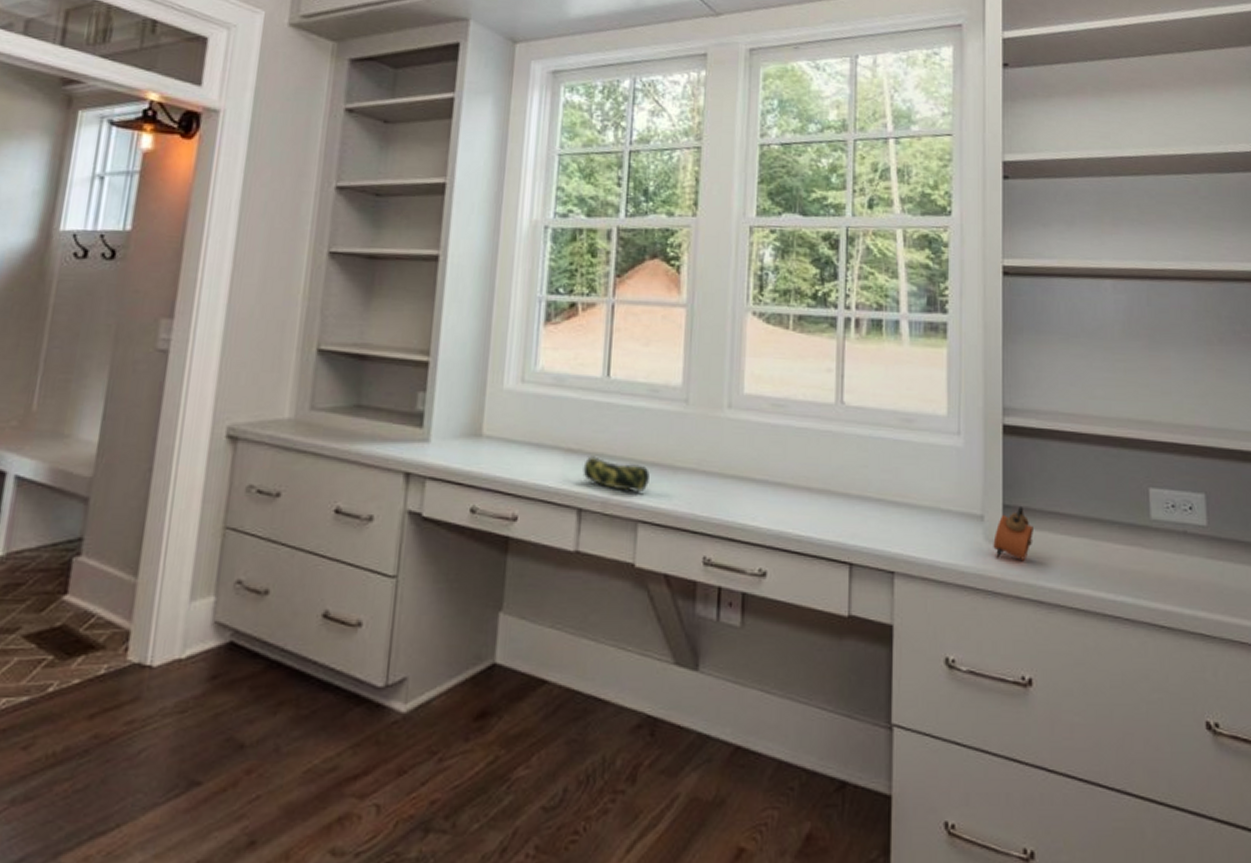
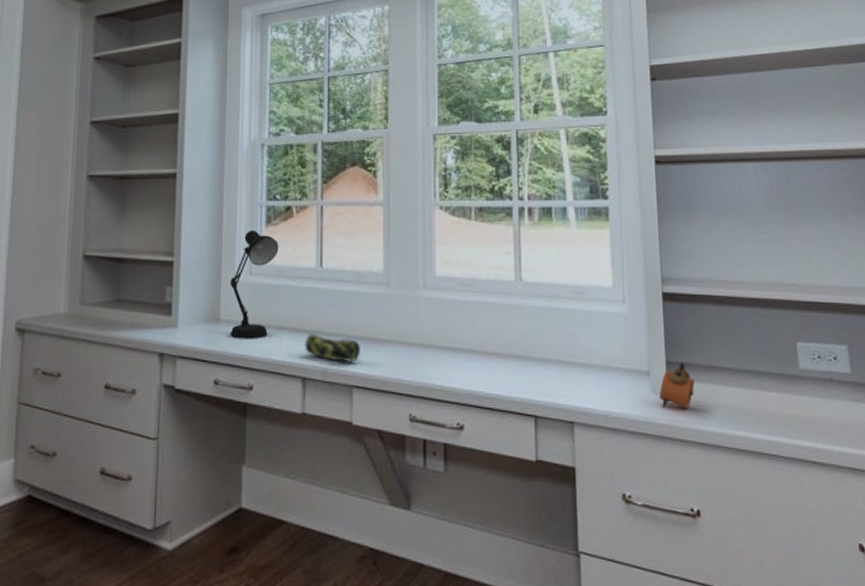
desk lamp: none [493,328,559,459] -> present [230,230,279,338]

